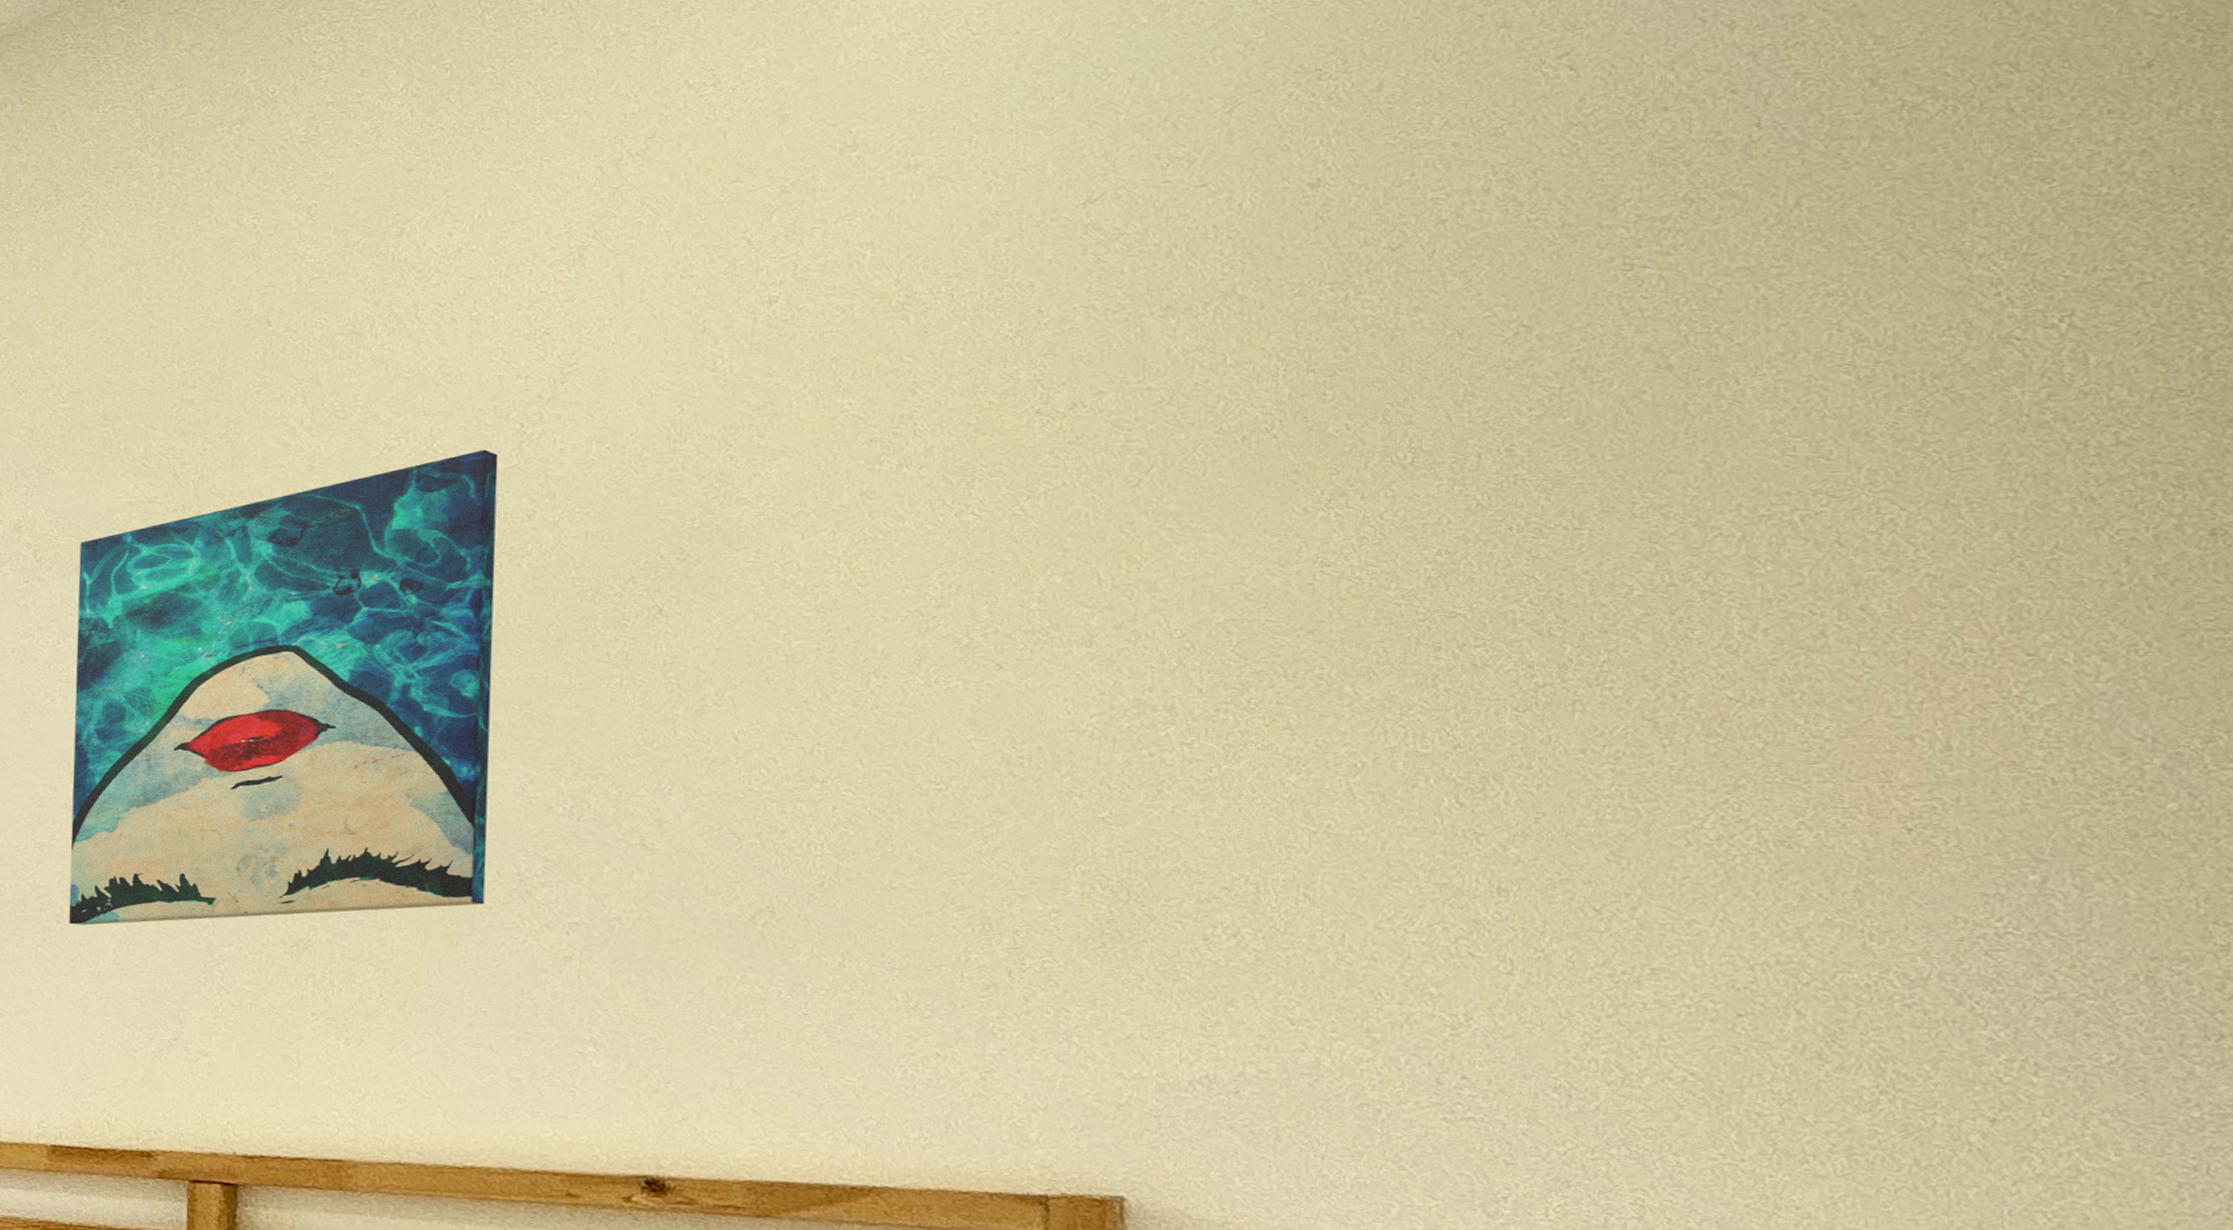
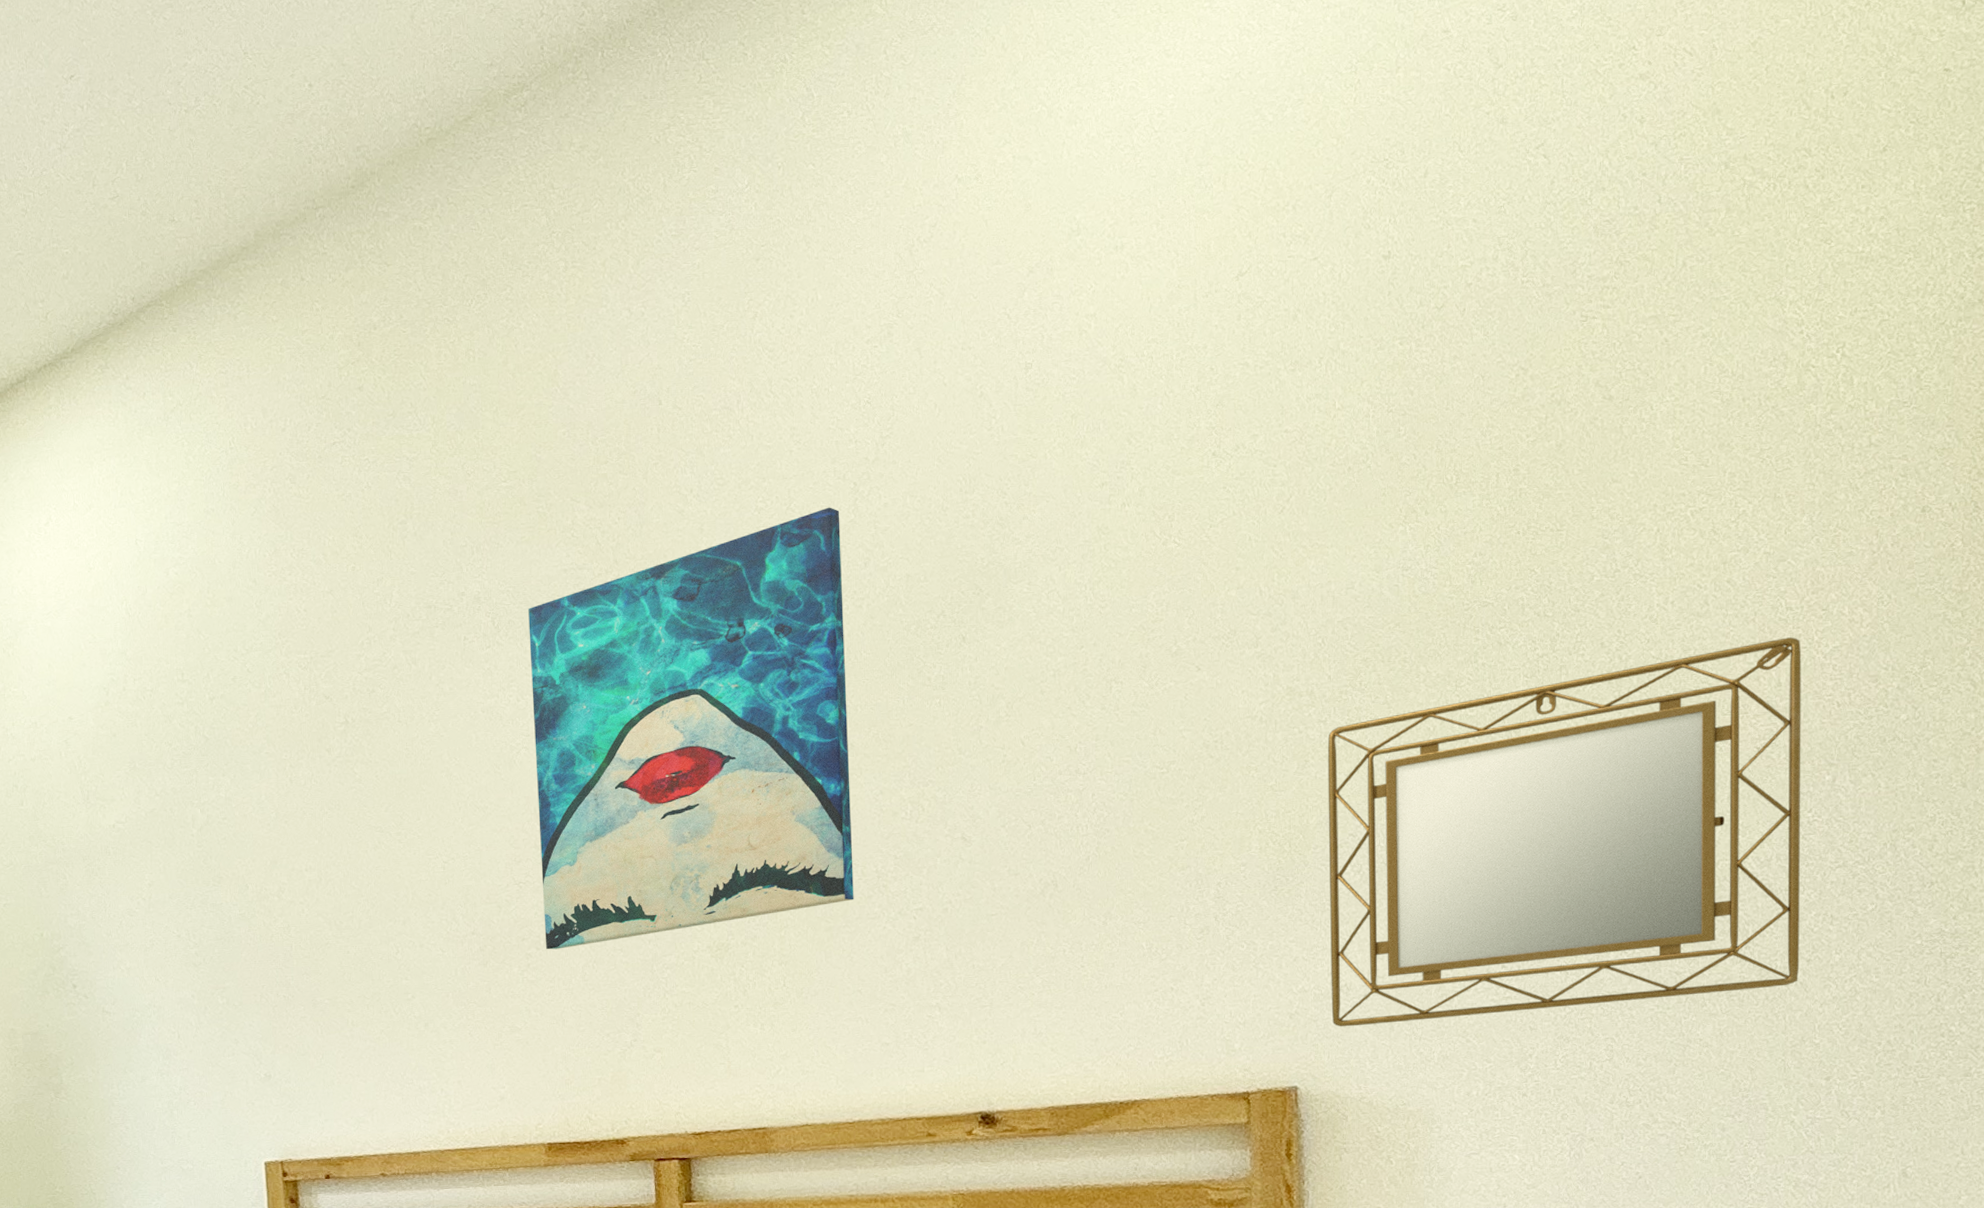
home mirror: none [1182,687,1989,1151] -> present [1327,637,1802,1027]

